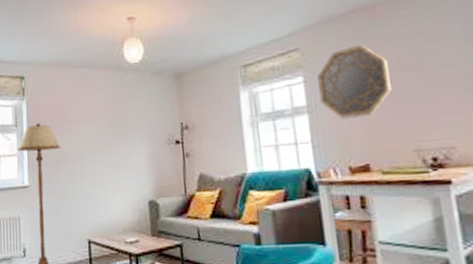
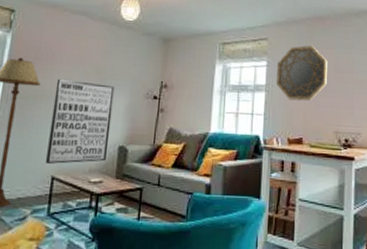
wall art: none [75,136,138,227] -> present [46,78,115,164]

